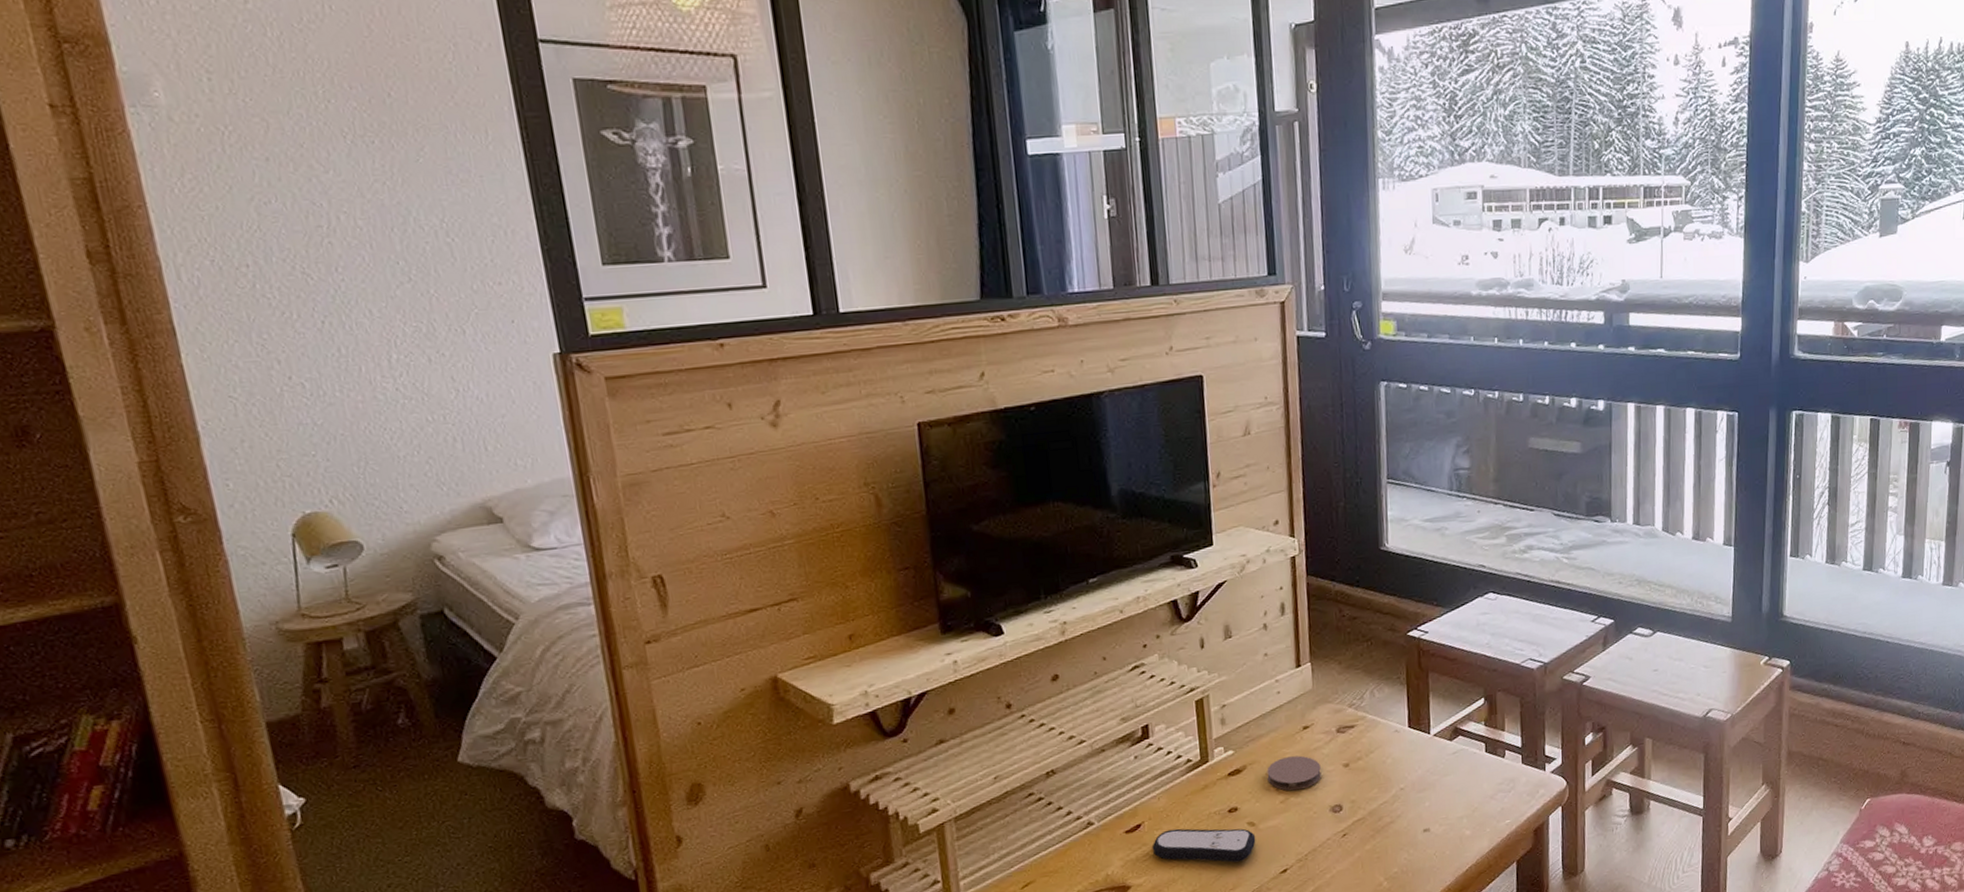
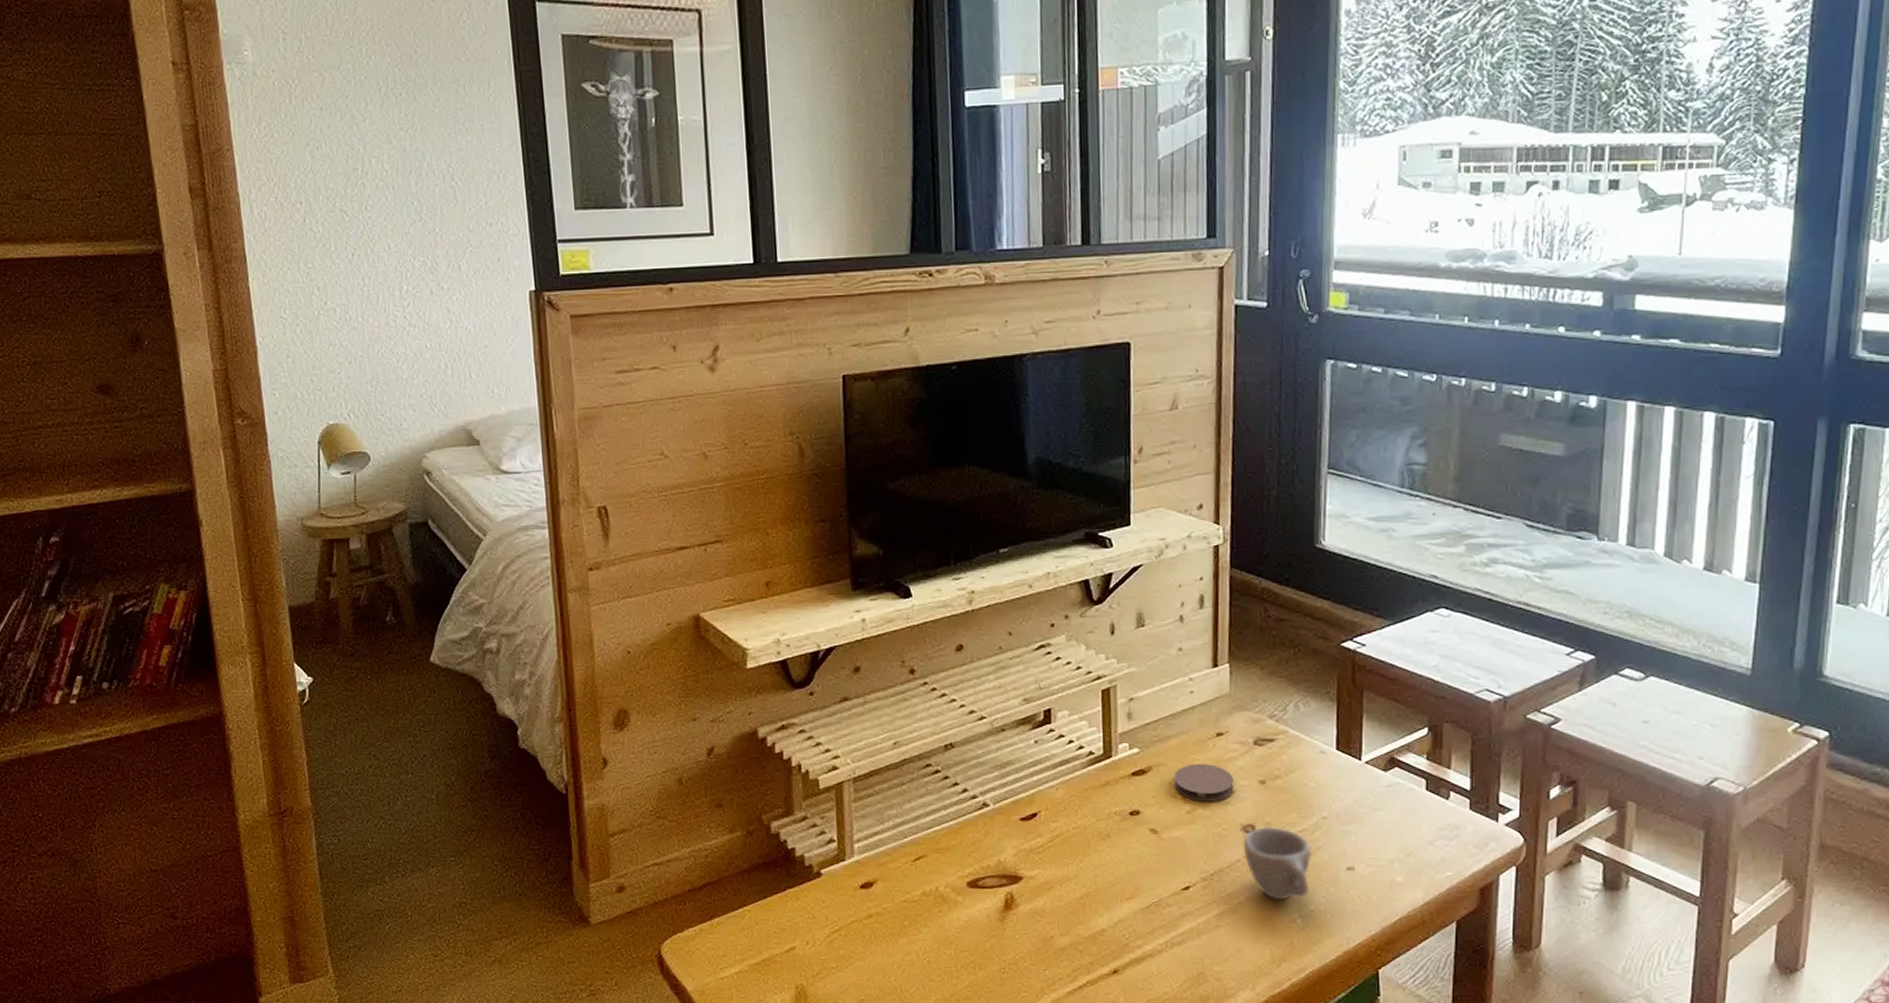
remote control: present [1152,828,1256,863] -> none [1047,823,1158,870]
cup: none [1332,803,1393,868] -> present [1243,826,1312,901]

